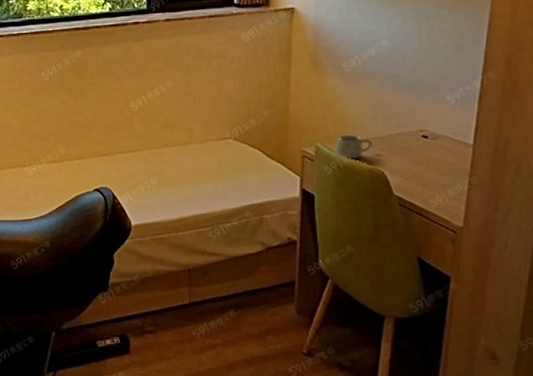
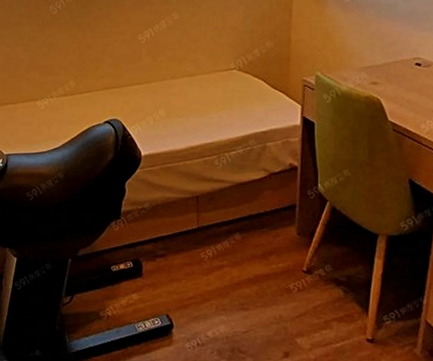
mug: present [335,135,372,160] -> none [334,64,369,88]

